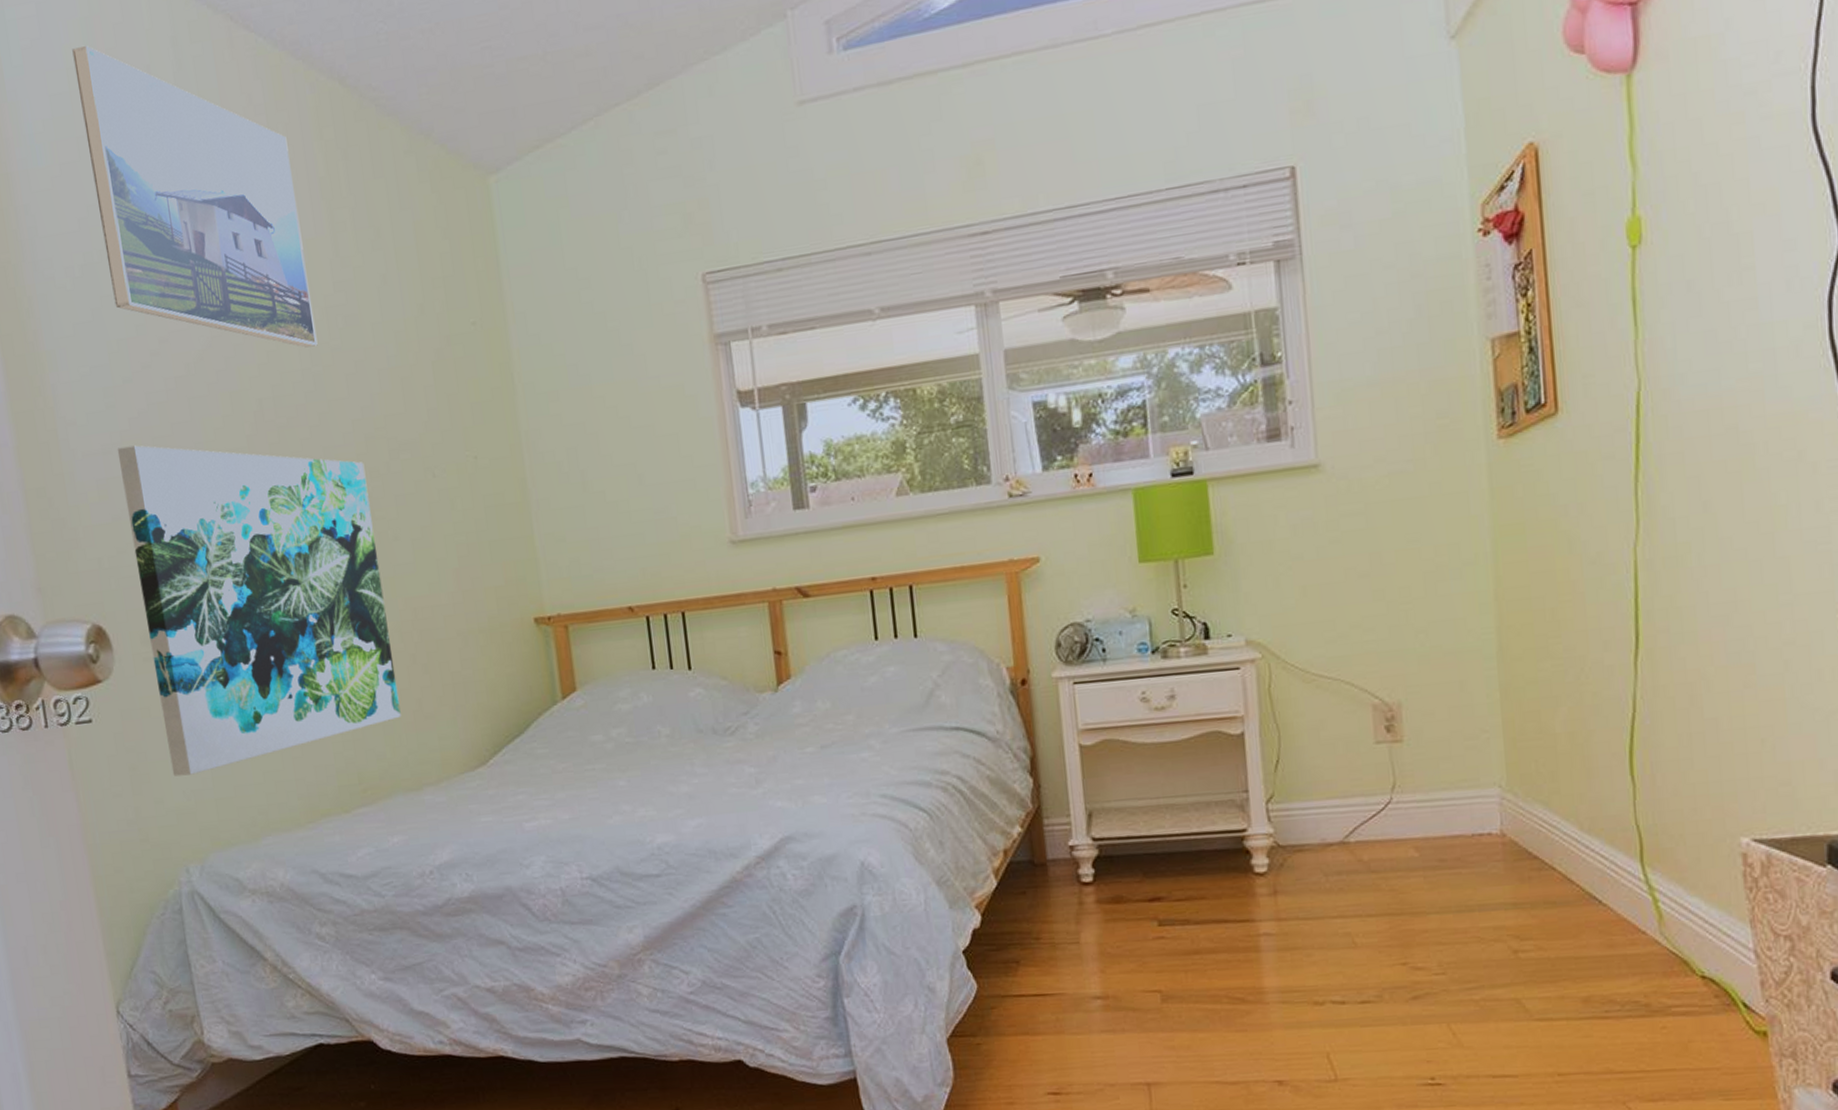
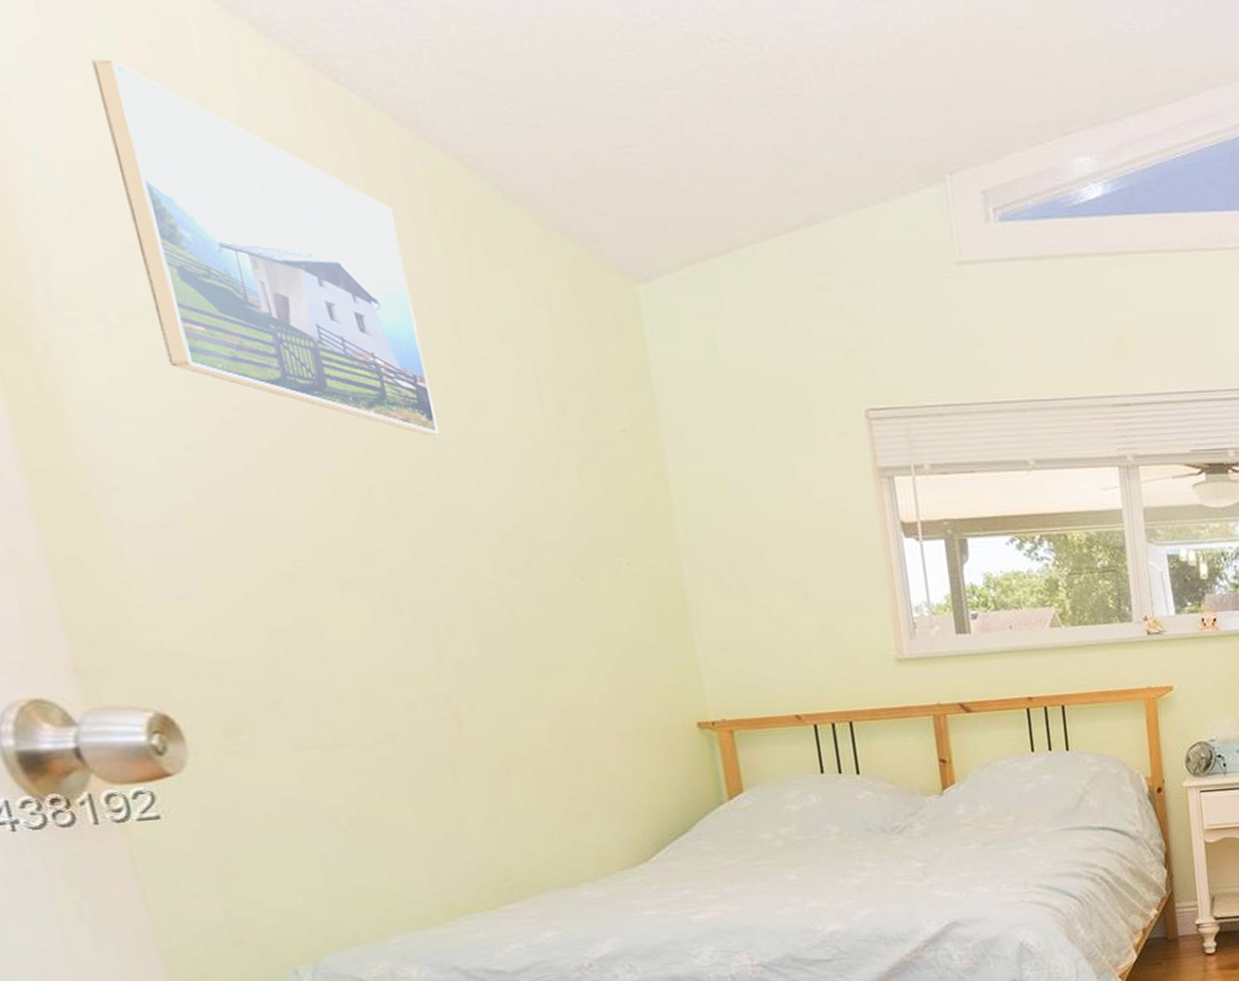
wall art: present [117,445,401,777] -> none [180,520,552,876]

